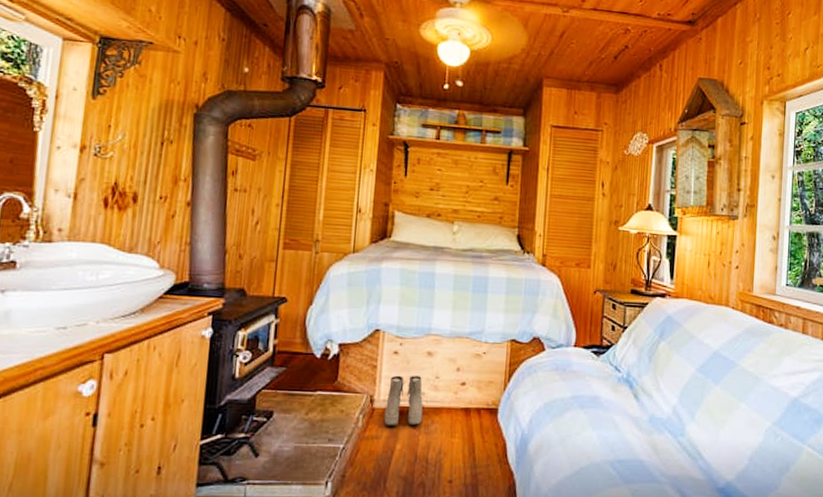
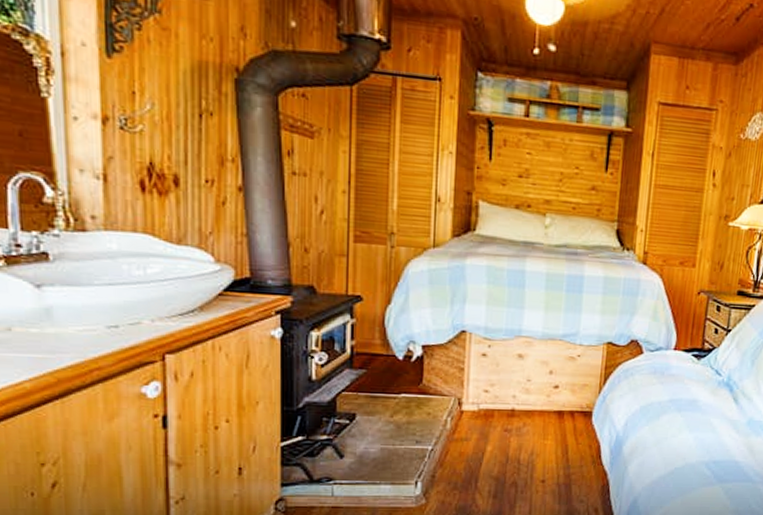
boots: present [383,375,423,426] -> none [473,378,515,429]

